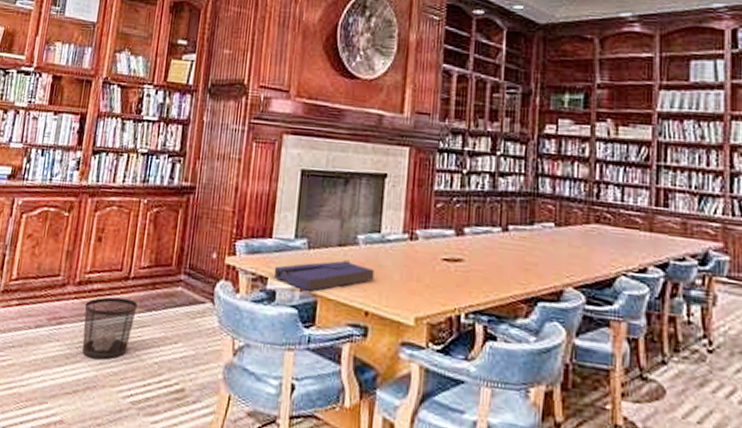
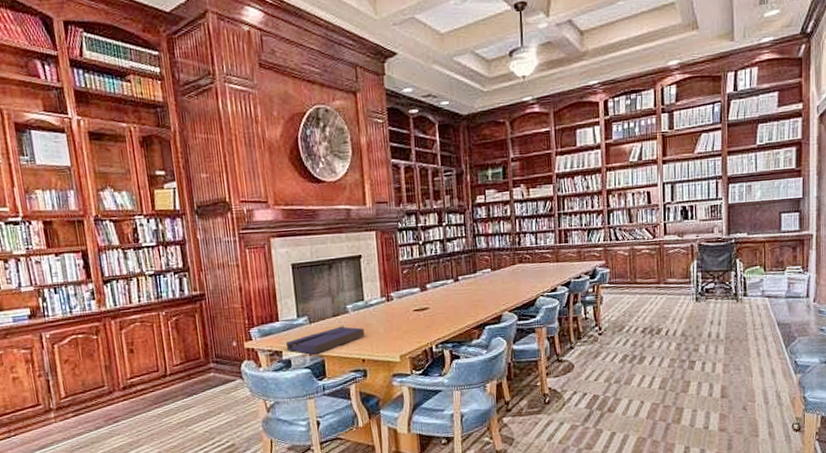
waste bin: present [82,297,138,360] -> none [134,390,180,441]

